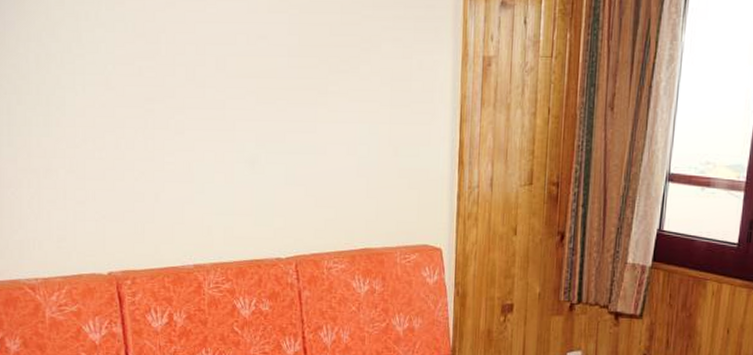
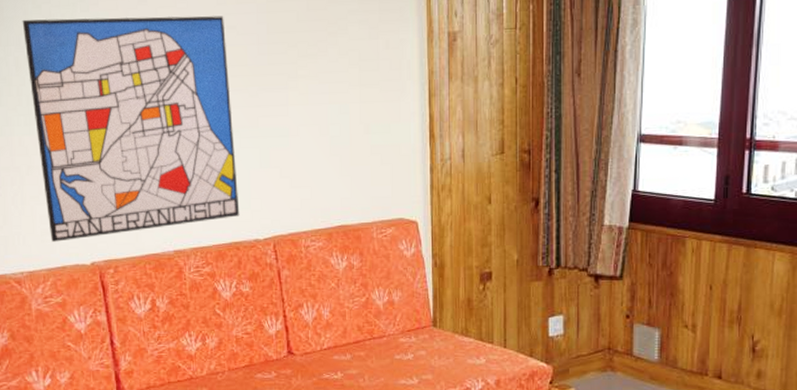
wall art: none [44,14,263,249] -> present [22,16,240,242]

